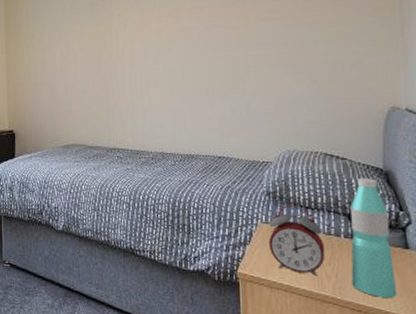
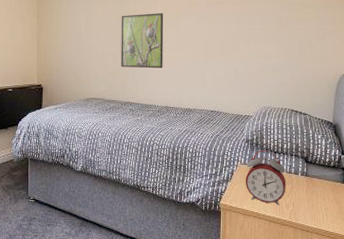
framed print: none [102,42,155,108] -> present [121,13,164,69]
water bottle: present [350,179,398,298] -> none [304,130,335,220]

